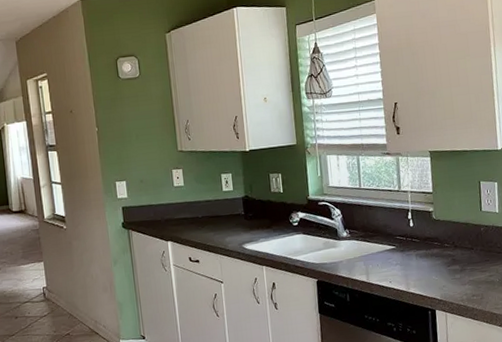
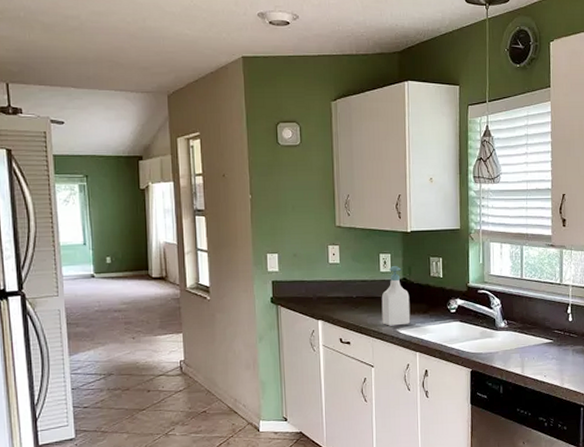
soap bottle: none [225,184,255,243] -> present [381,266,411,326]

